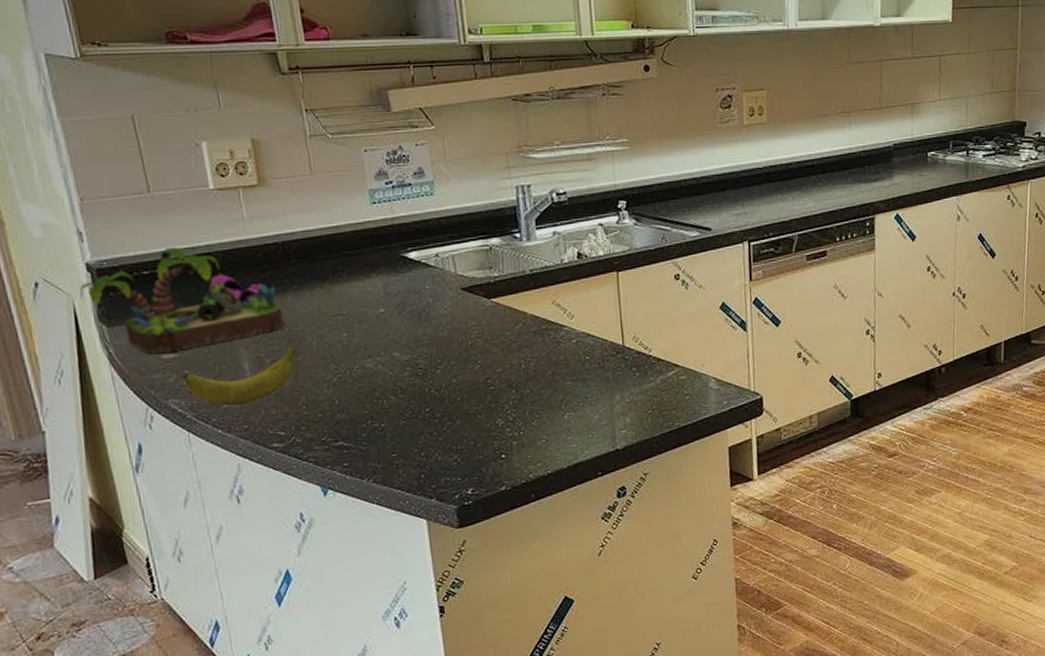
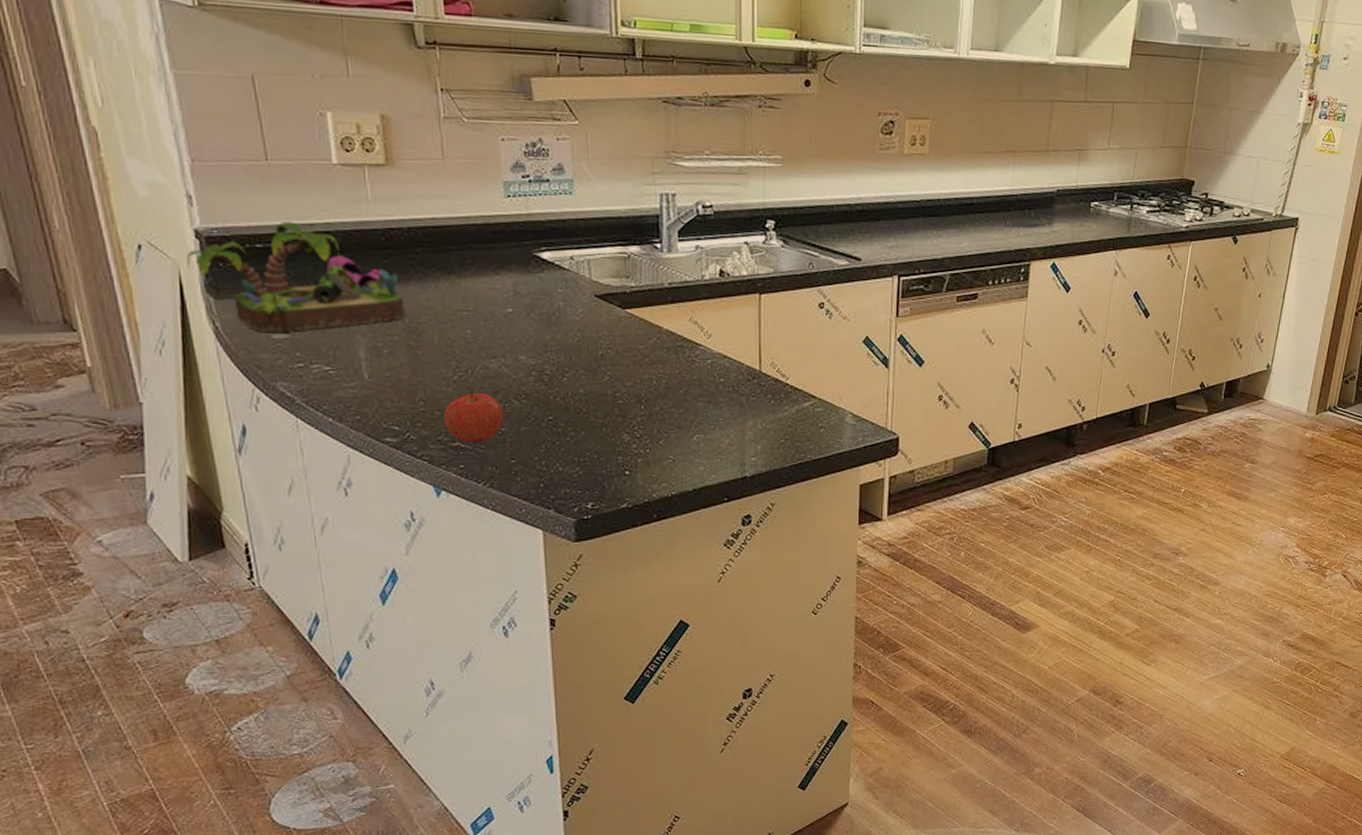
banana: present [182,346,297,407] -> none [292,338,417,395]
apple: none [325,390,383,441] -> present [443,390,503,443]

